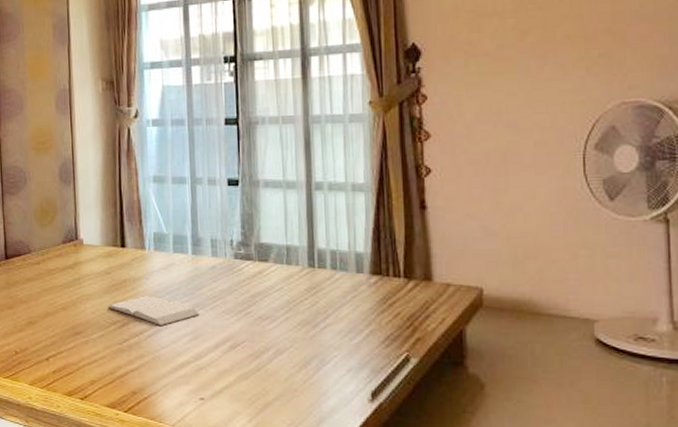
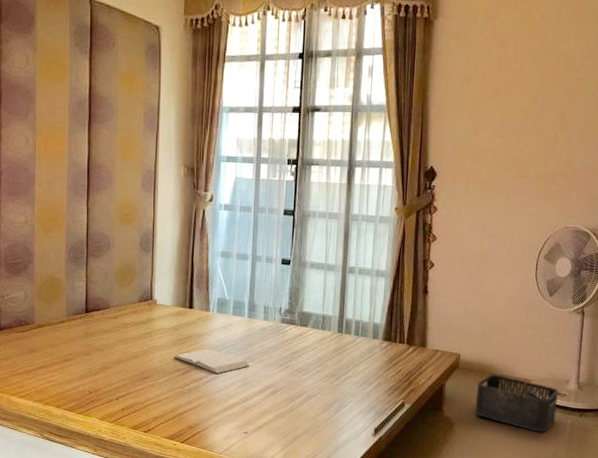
storage bin: none [513,314,643,395] -> present [475,374,558,432]

